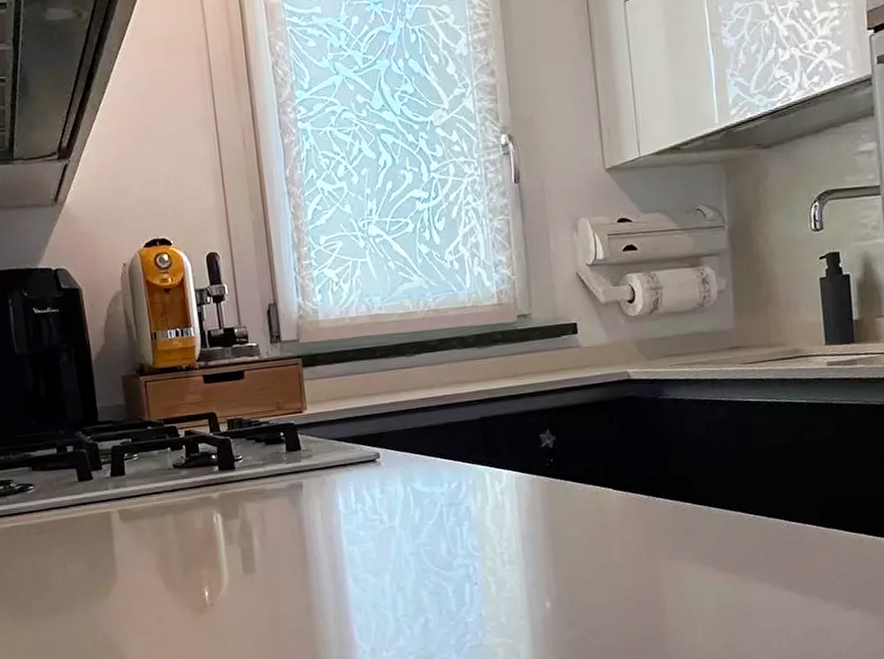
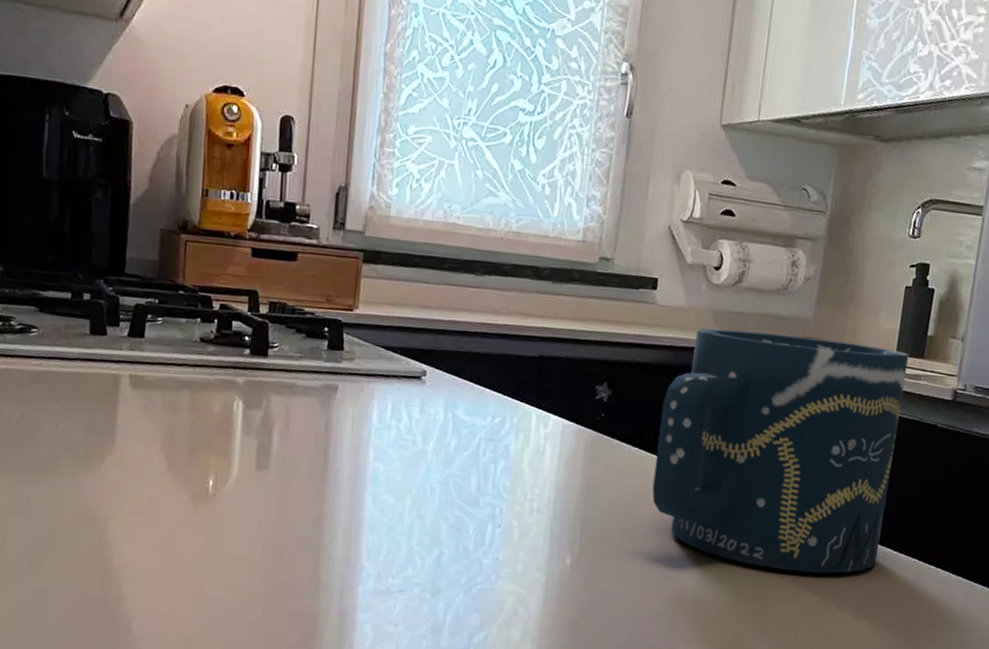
cup: none [606,341,854,576] -> present [652,328,909,574]

